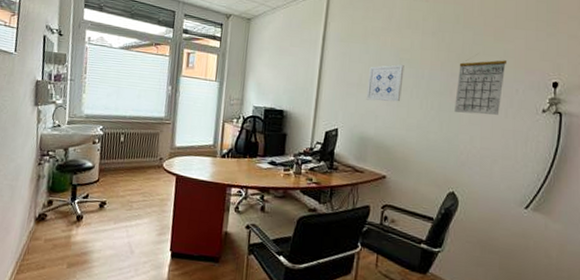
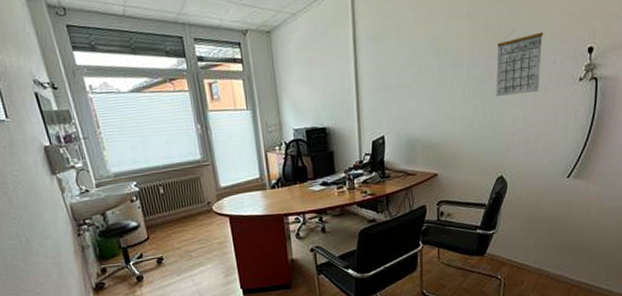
wall art: present [366,64,404,102] -> none [407,56,443,101]

